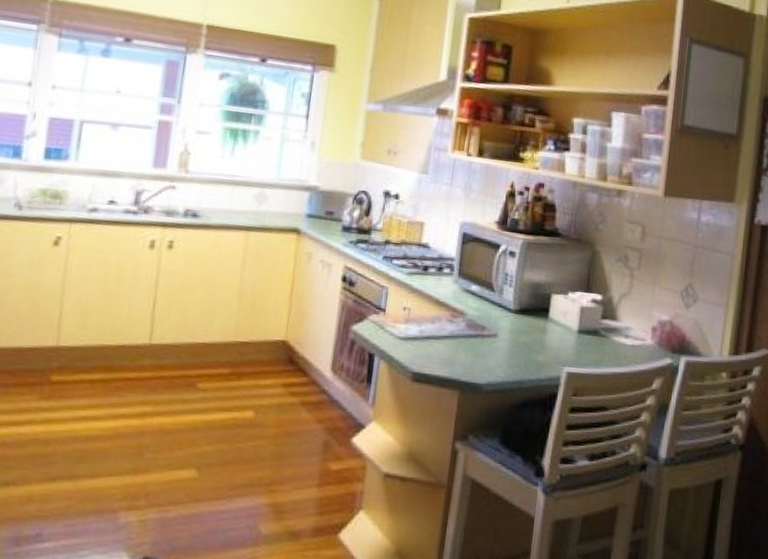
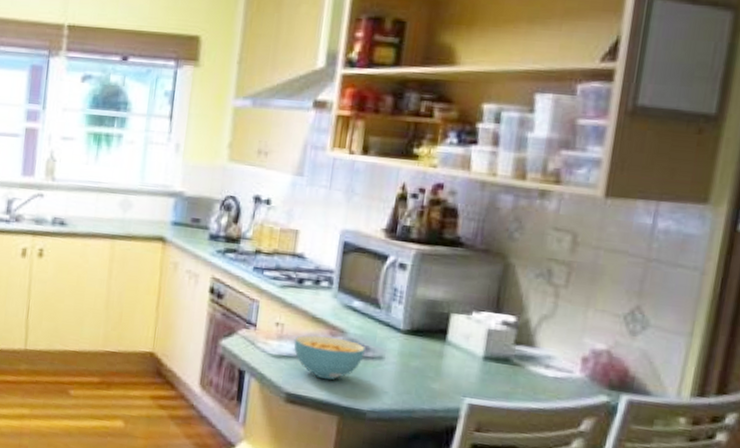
cereal bowl: none [419,317,482,358] -> present [293,334,365,380]

